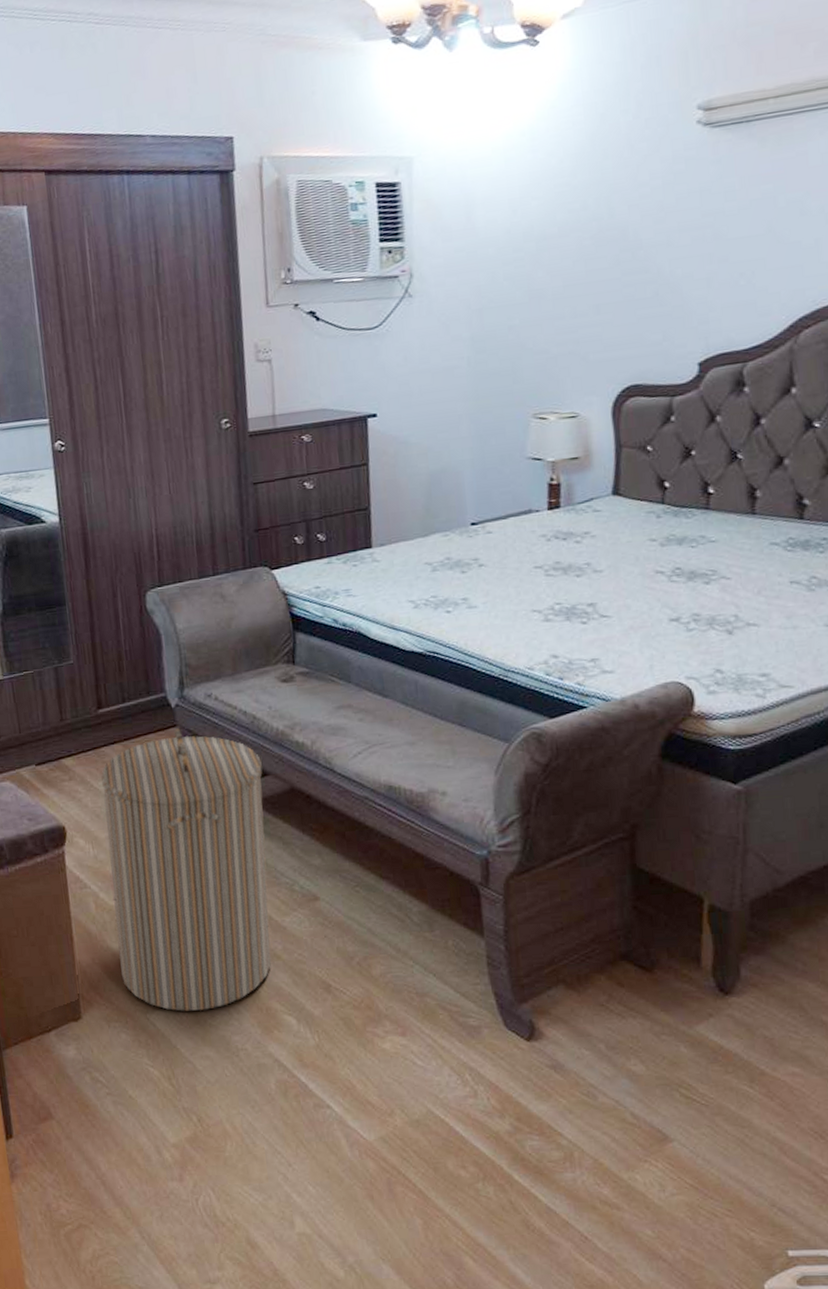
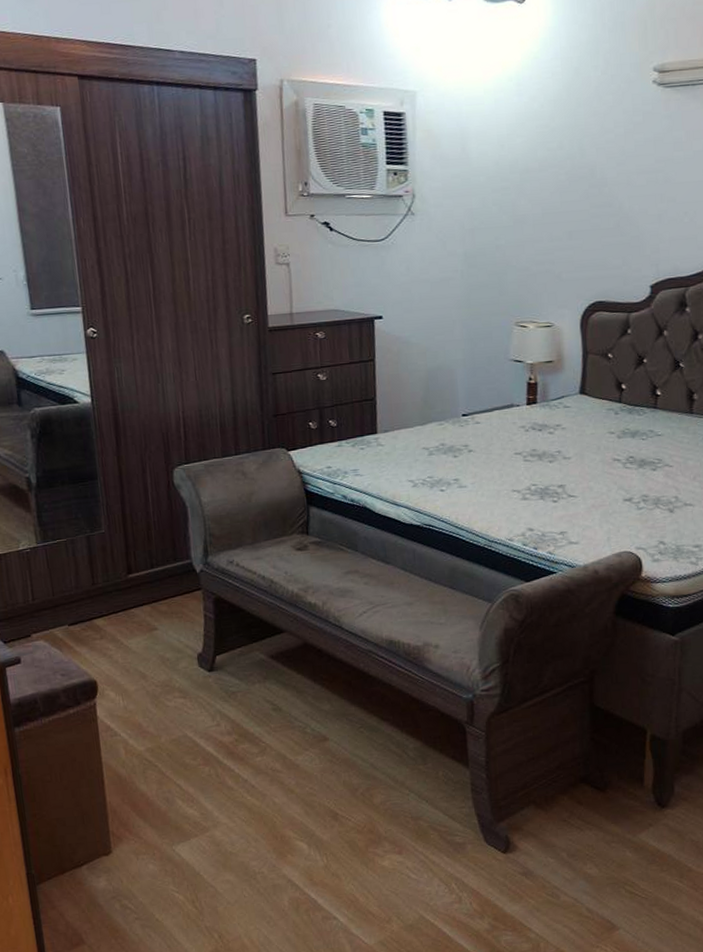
laundry hamper: present [101,728,272,1011] -> none [131,591,286,842]

